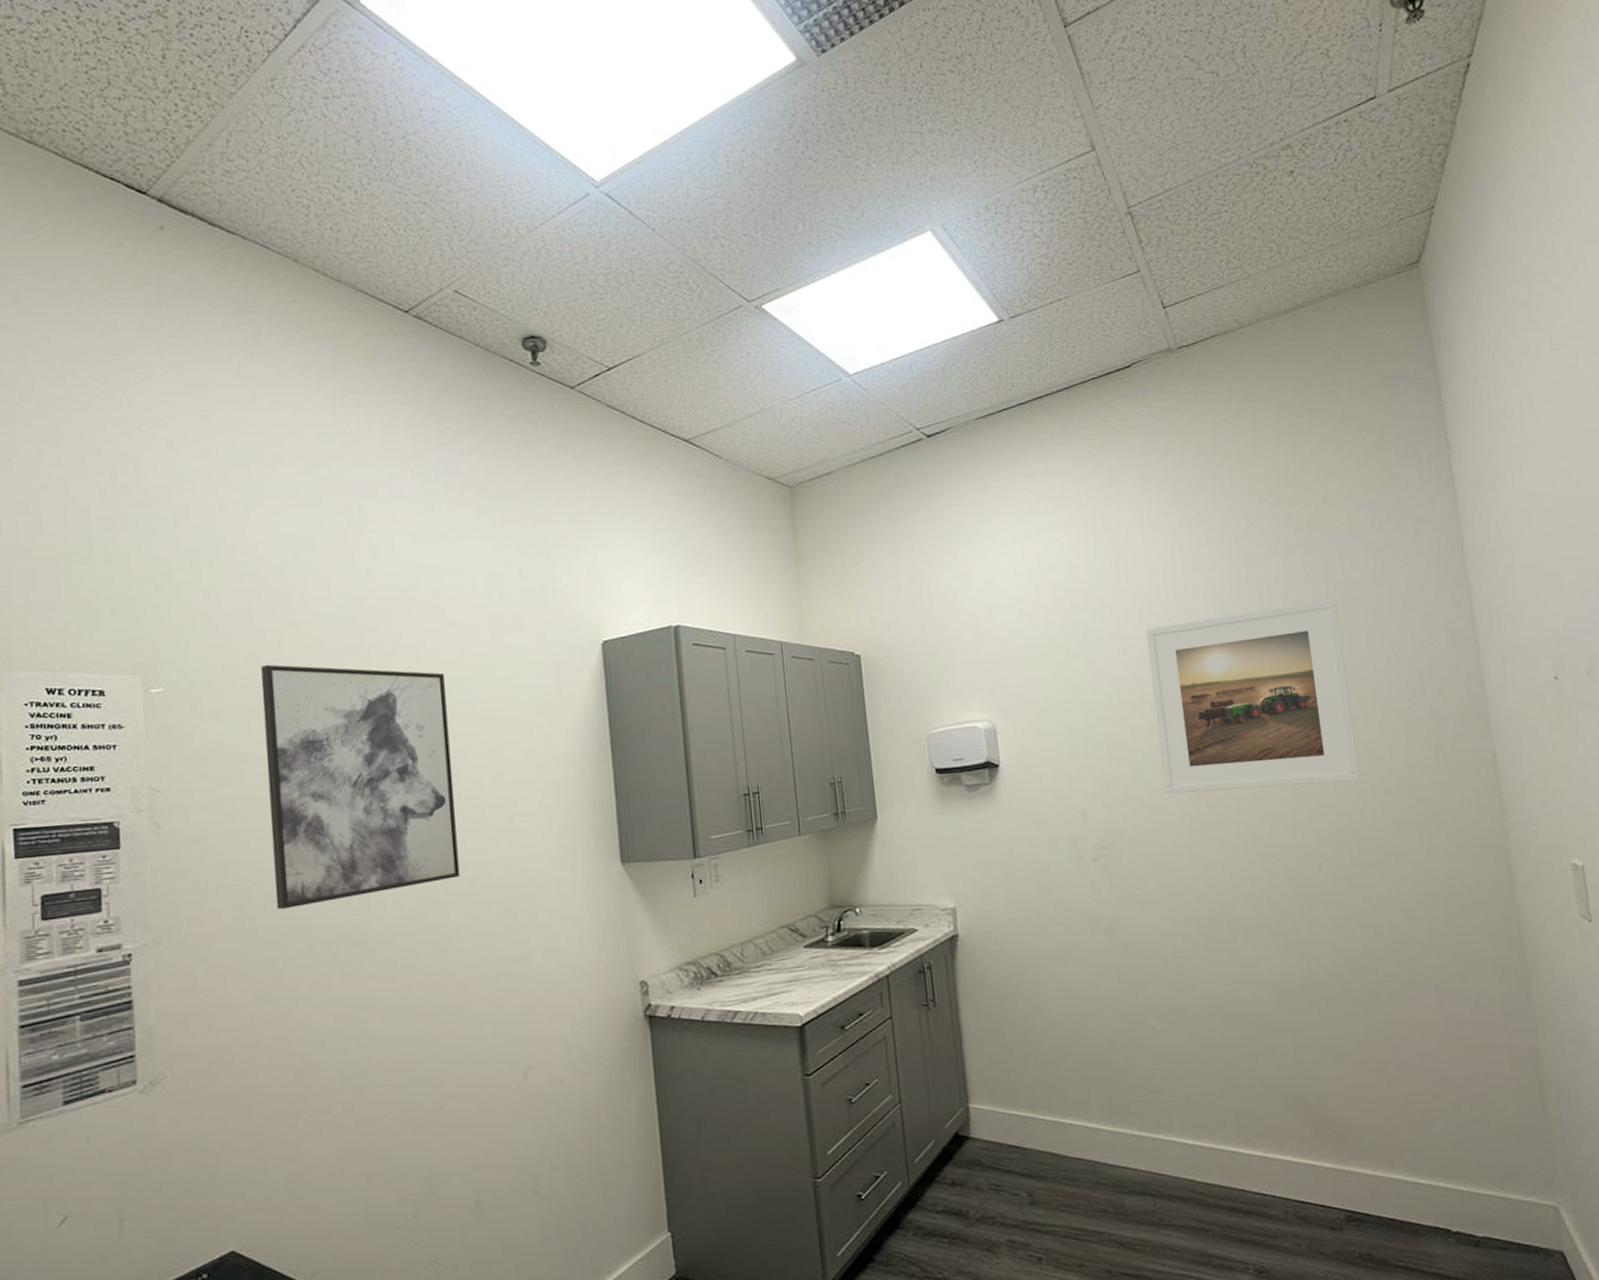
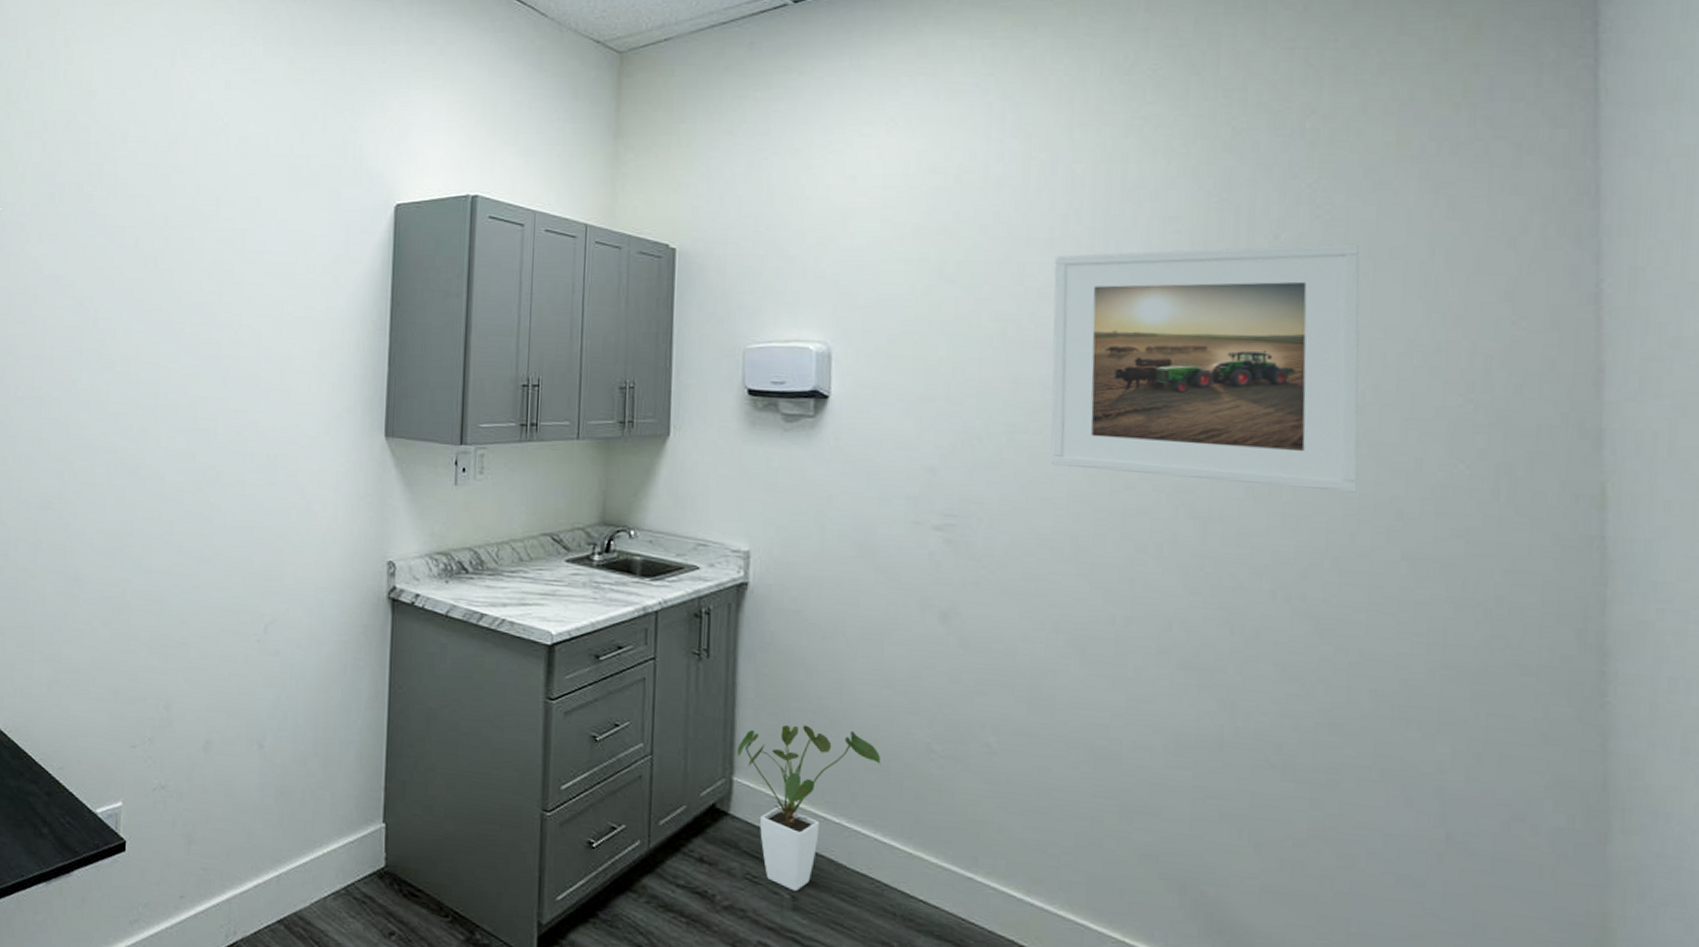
wall art: present [261,664,460,910] -> none [69,195,240,427]
house plant: none [969,1040,1080,1189] -> present [737,725,881,892]

